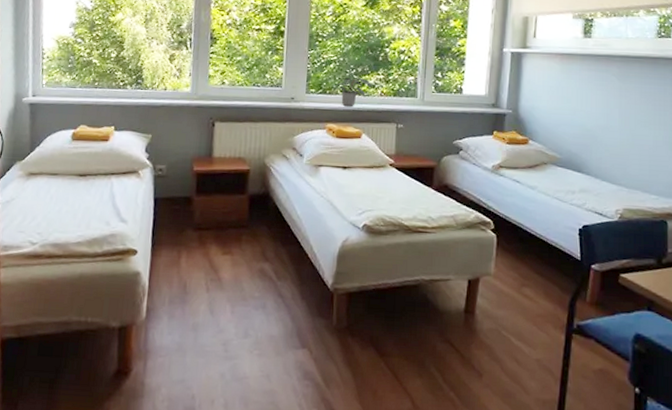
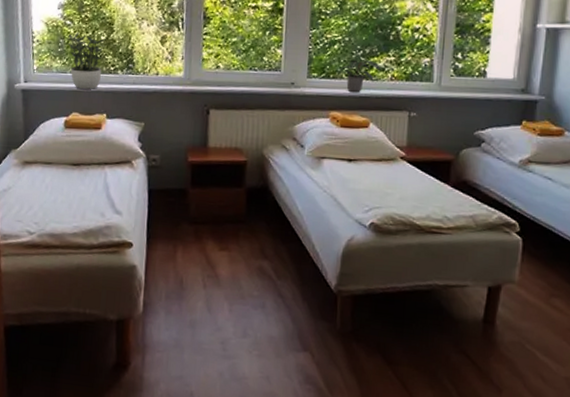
potted plant: none [76,49,116,103] -> present [66,31,106,89]

